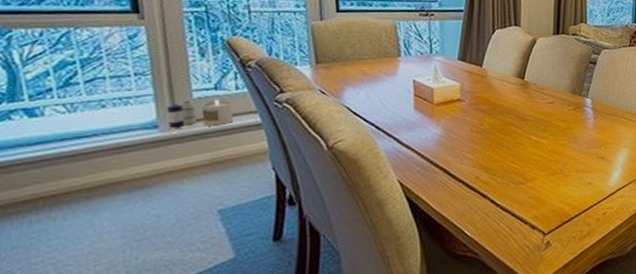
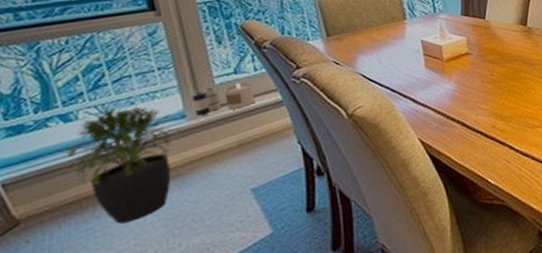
potted plant: none [20,107,153,229] -> present [59,106,183,224]

